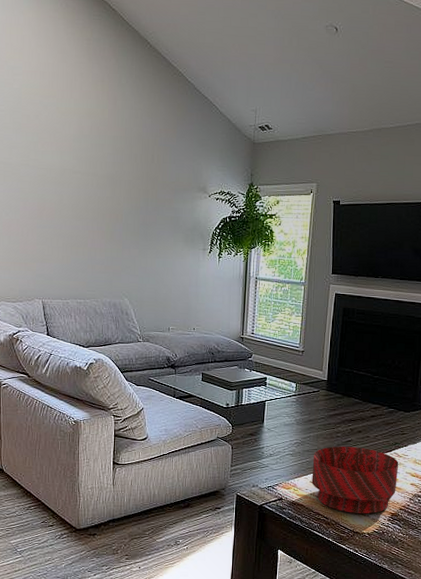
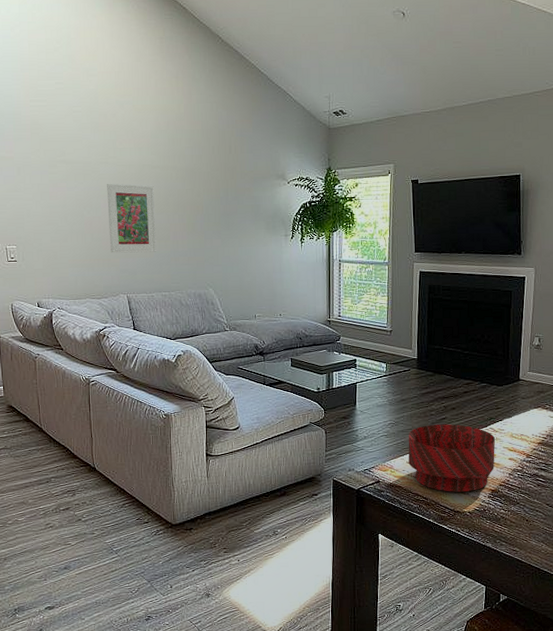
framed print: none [26,186,75,259] -> present [107,183,157,253]

